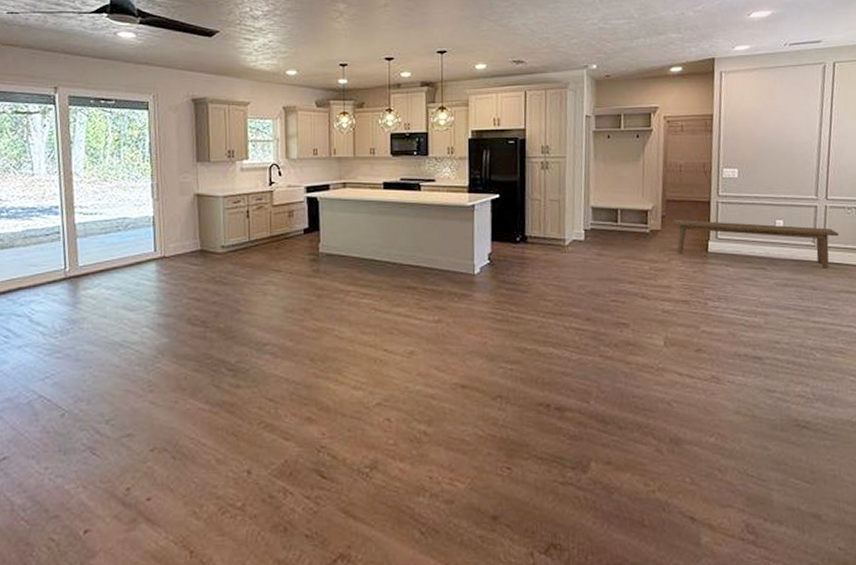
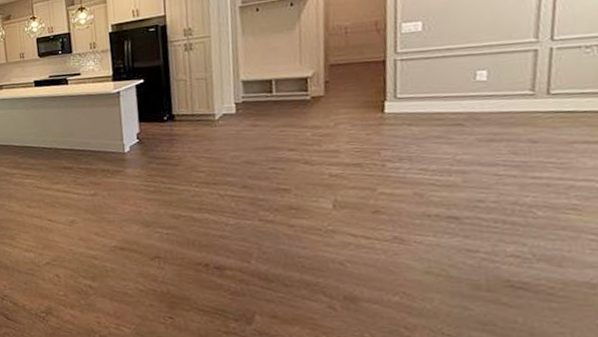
bench: present [672,219,840,268] -> none [338,73,573,118]

